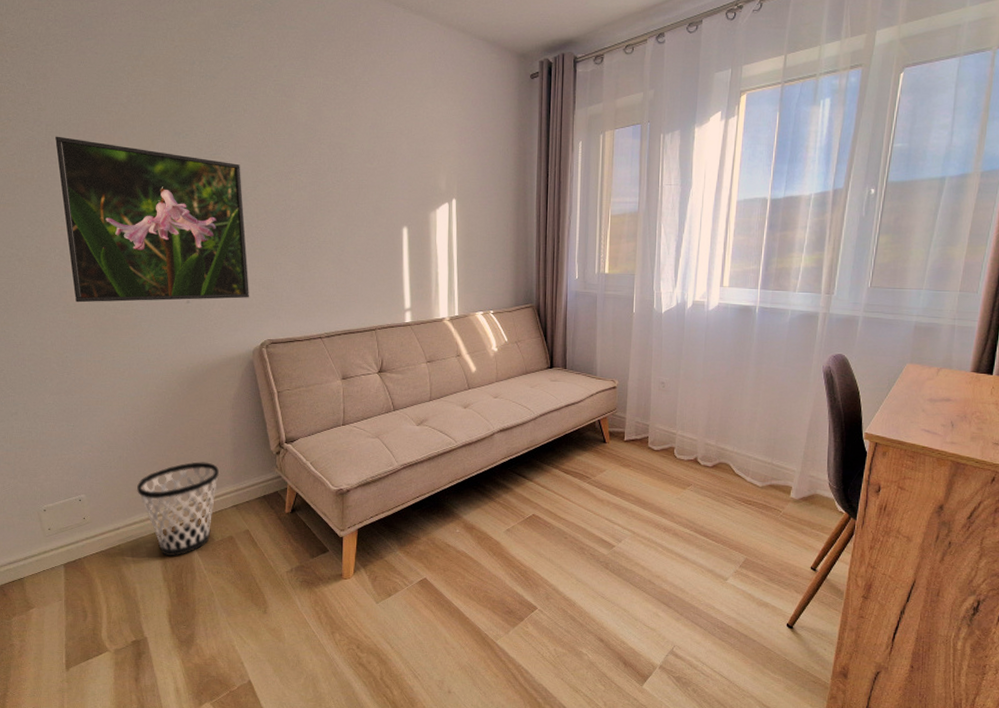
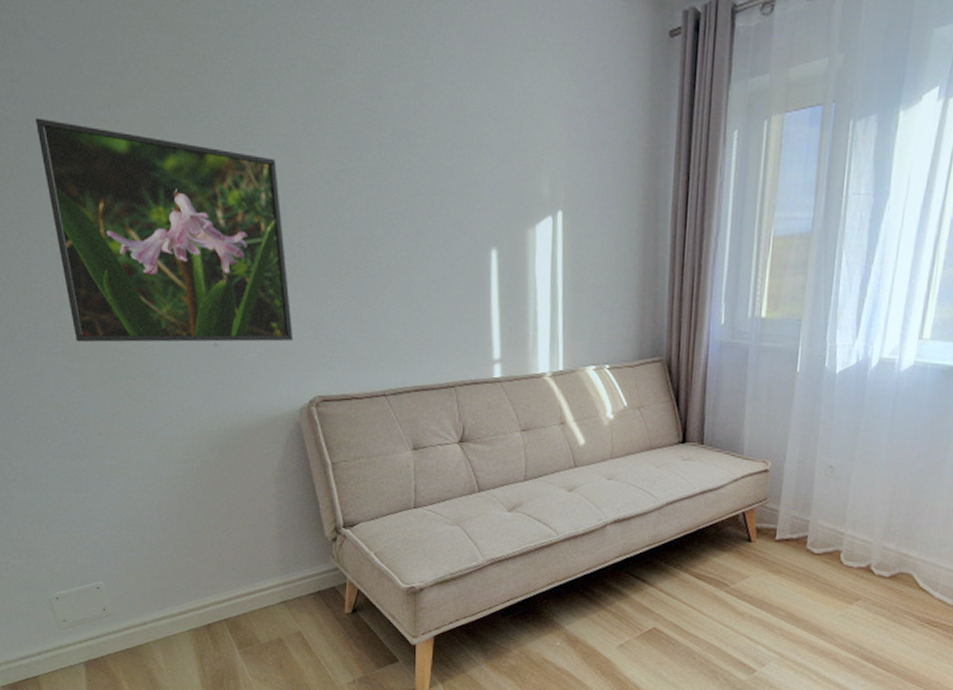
wastebasket: present [137,462,220,557] -> none [165,547,264,659]

